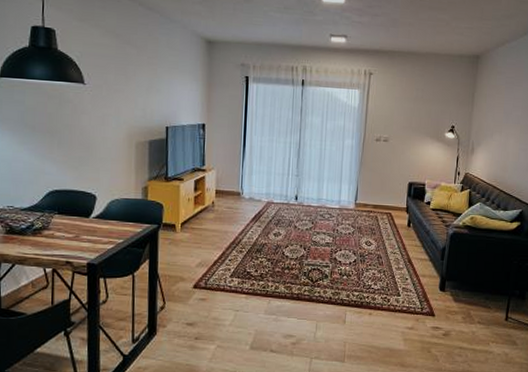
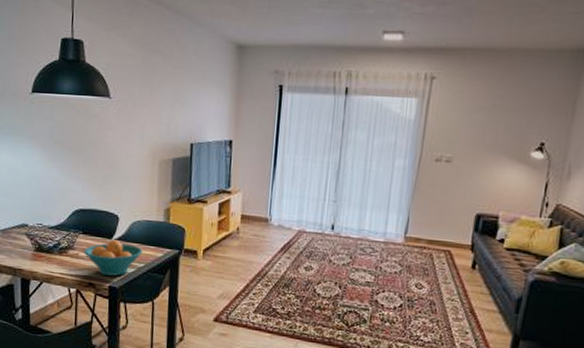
fruit bowl: none [59,218,122,253] -> present [83,240,143,276]

